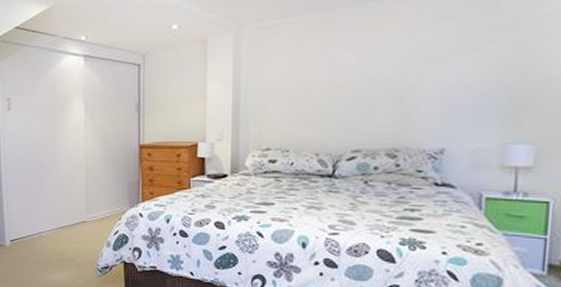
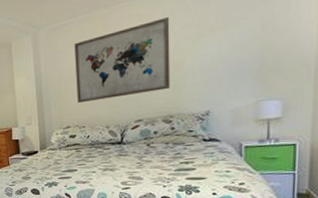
wall art: none [282,30,403,122] -> present [74,17,171,104]

